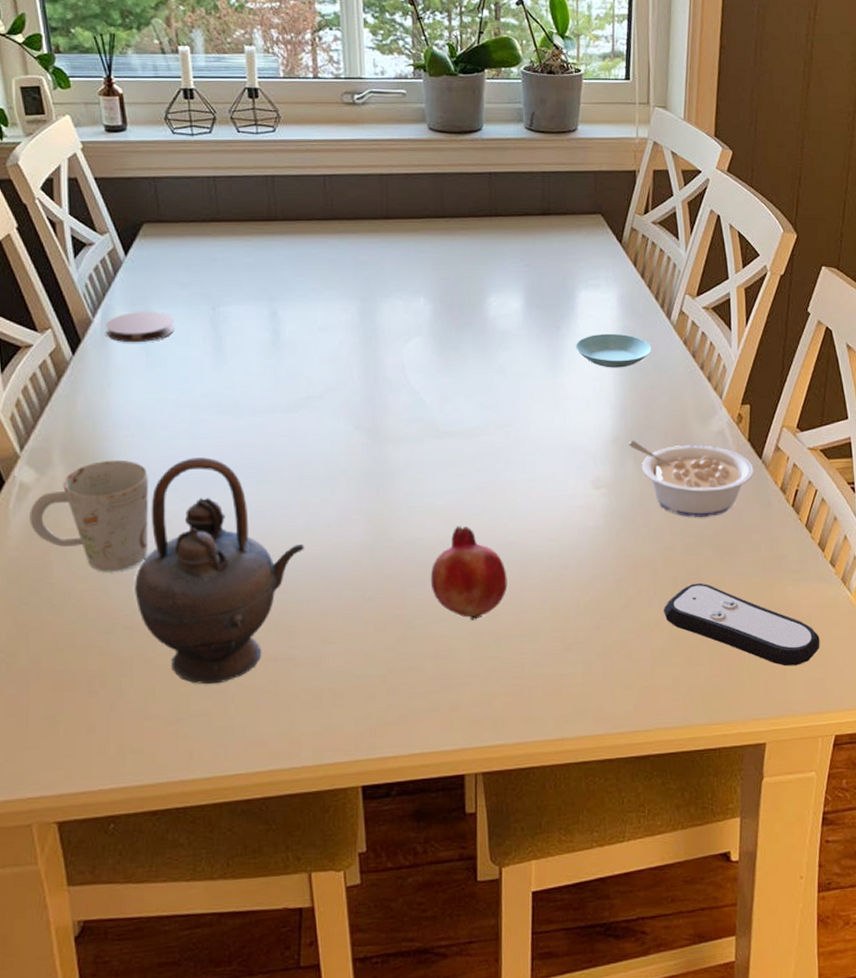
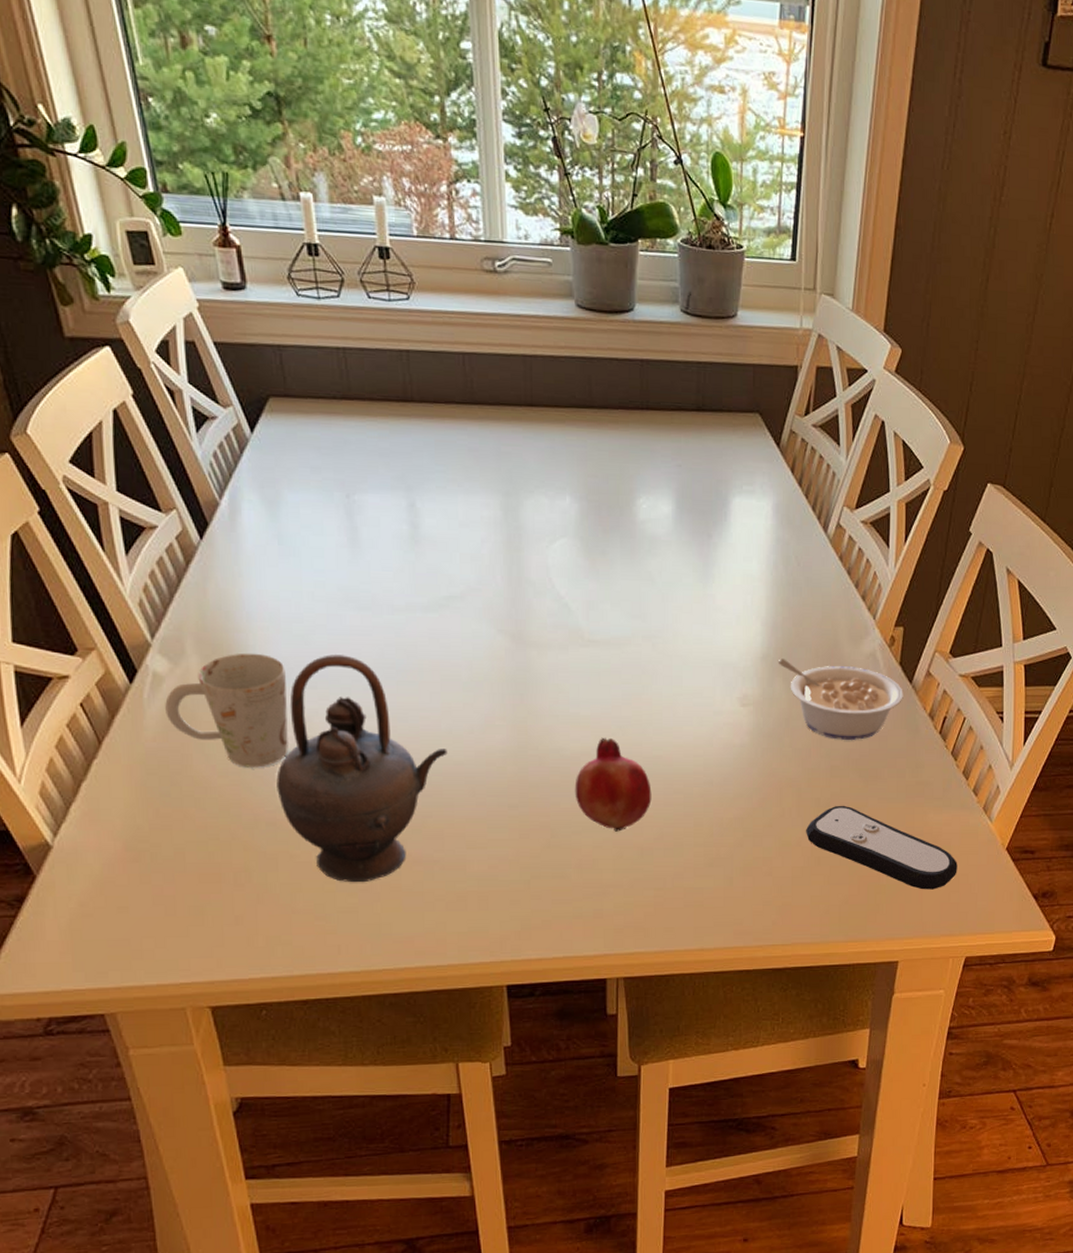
coaster: present [106,311,175,343] -> none [234,495,307,530]
saucer: present [576,333,652,368] -> none [728,544,806,582]

